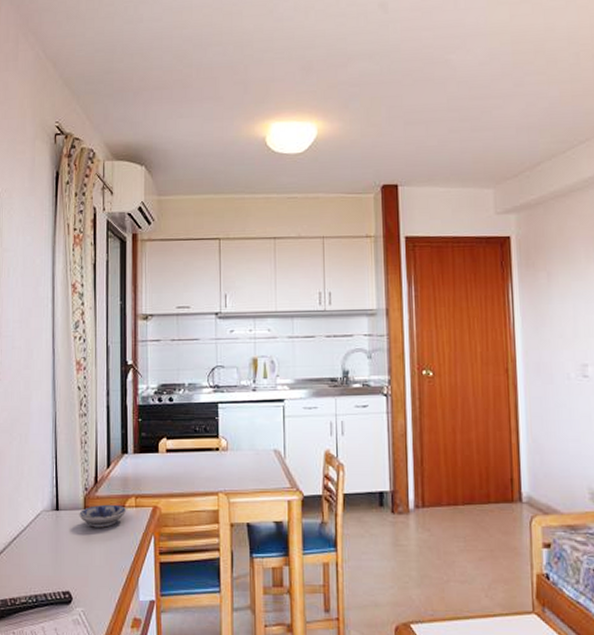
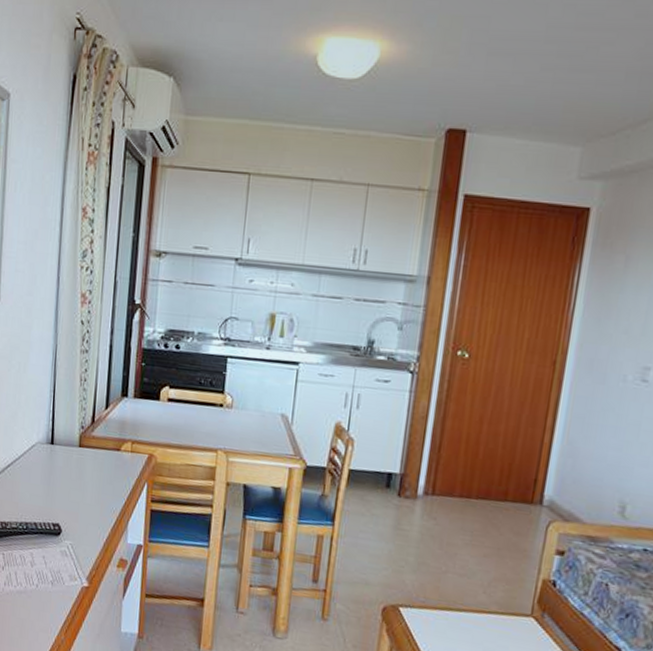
bowl: present [79,504,126,528] -> none [73,445,121,468]

